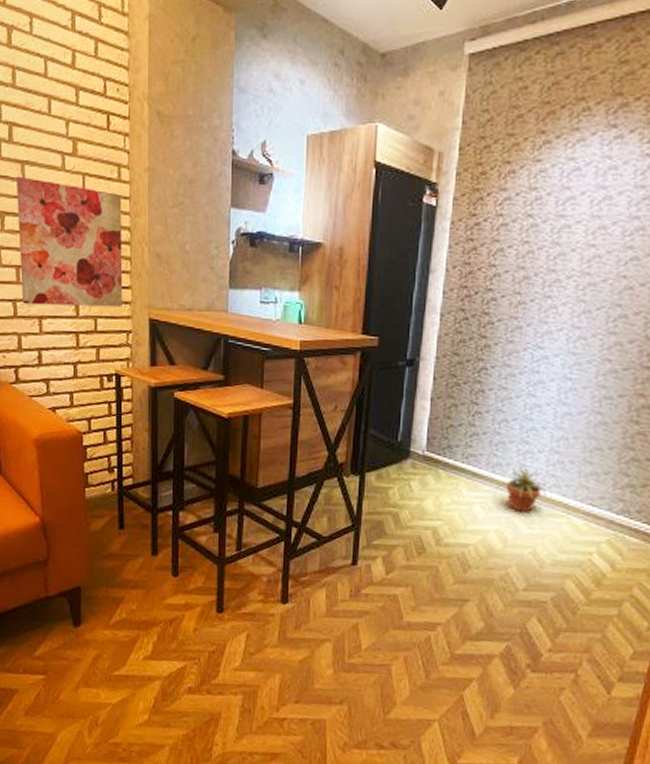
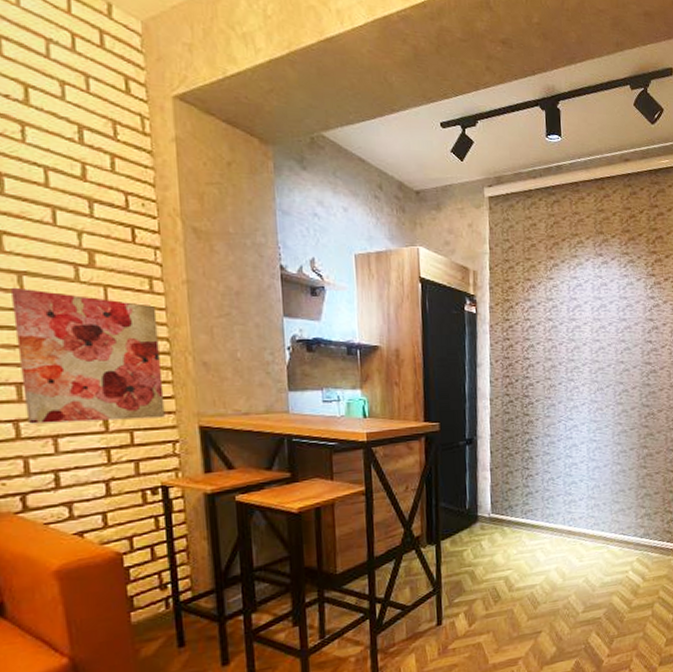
potted plant: present [500,467,547,512] -> none [554,514,589,550]

